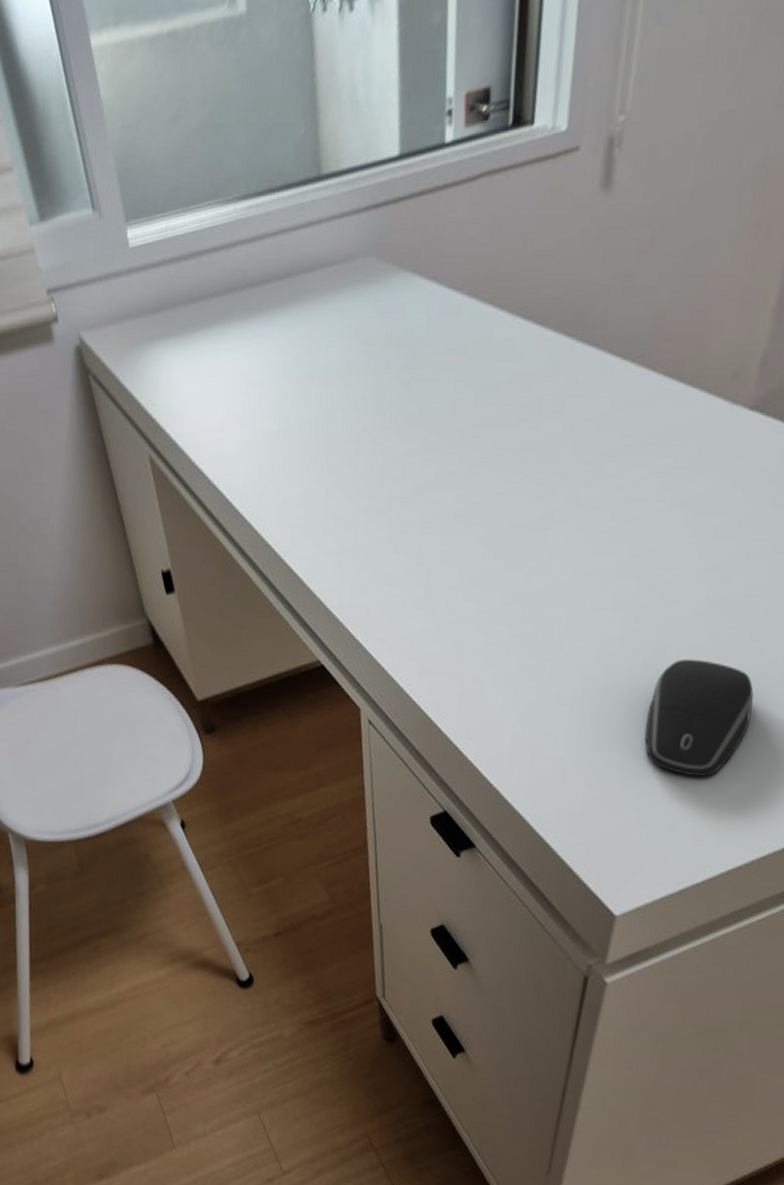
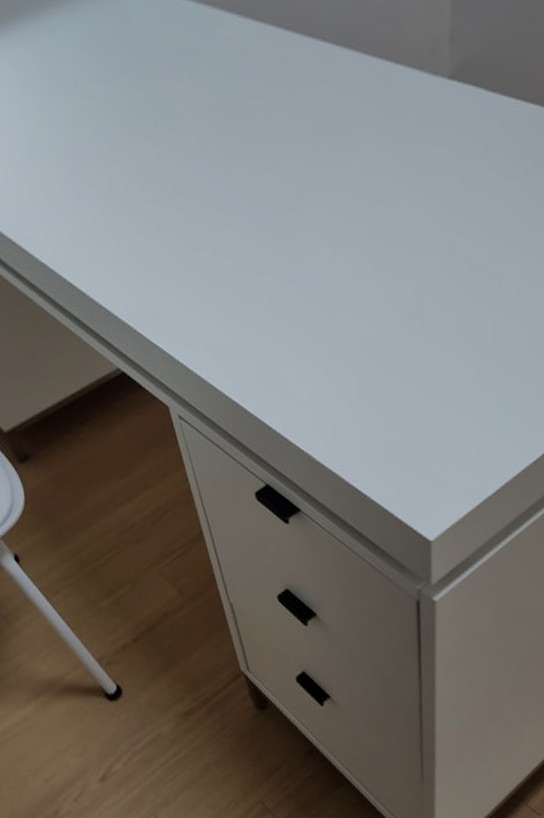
computer mouse: present [645,659,754,777] -> none [420,303,503,406]

